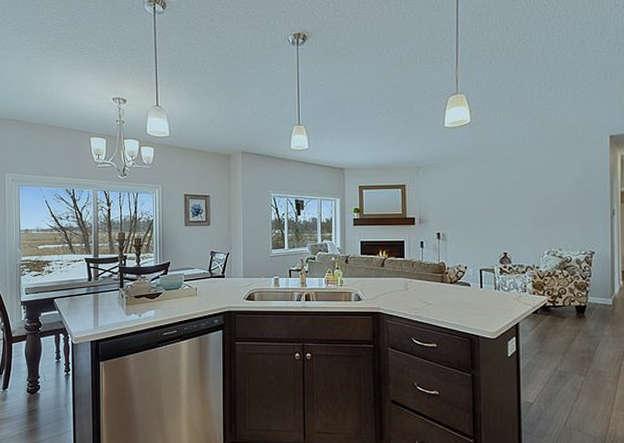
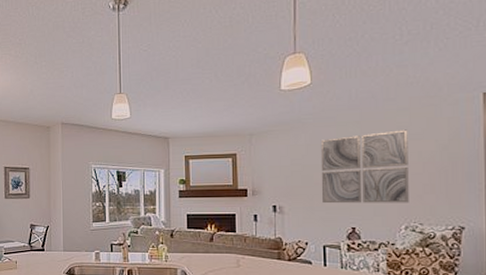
wall art: none [478,166,551,231] -> present [320,129,409,204]

